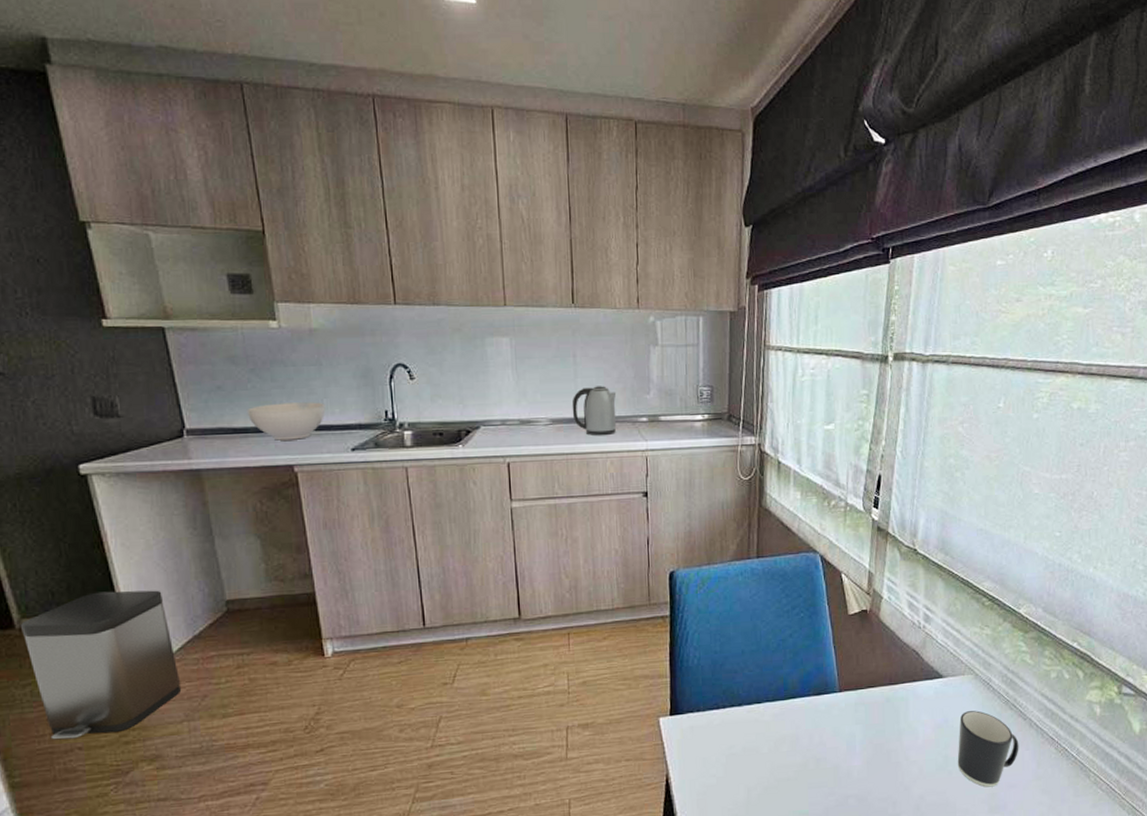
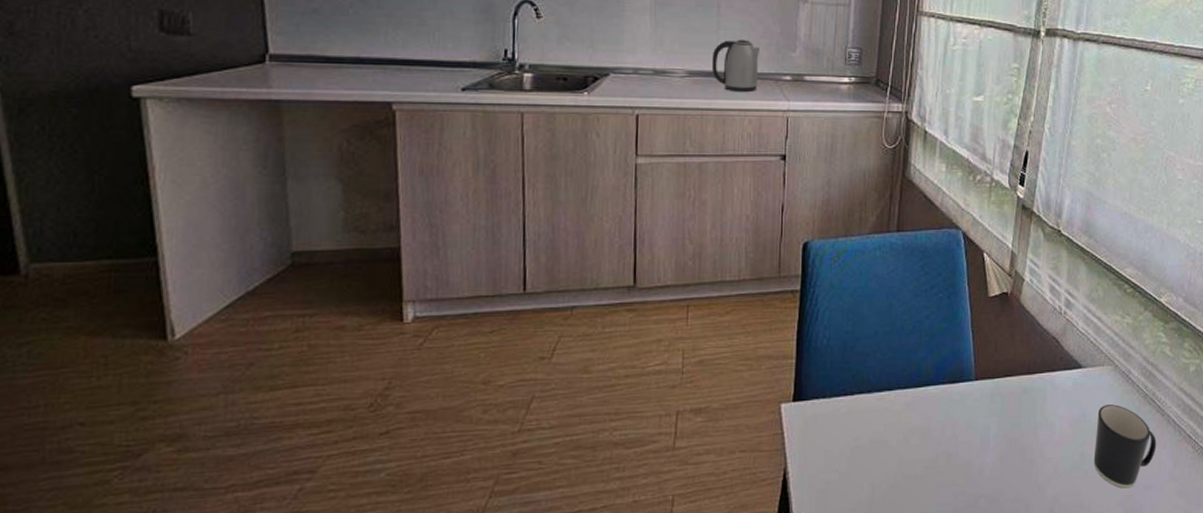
pedal bin: present [21,590,180,740] -> none [28,235,222,413]
bowl: present [246,402,326,441] -> none [344,33,437,75]

